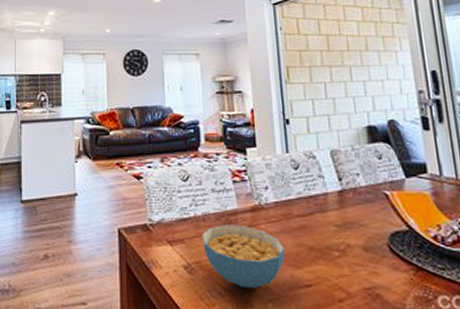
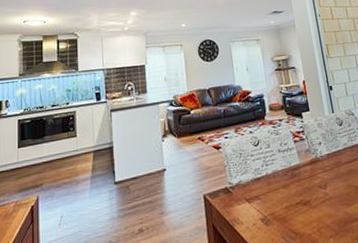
cereal bowl: present [201,224,286,289] -> none [273,176,339,230]

